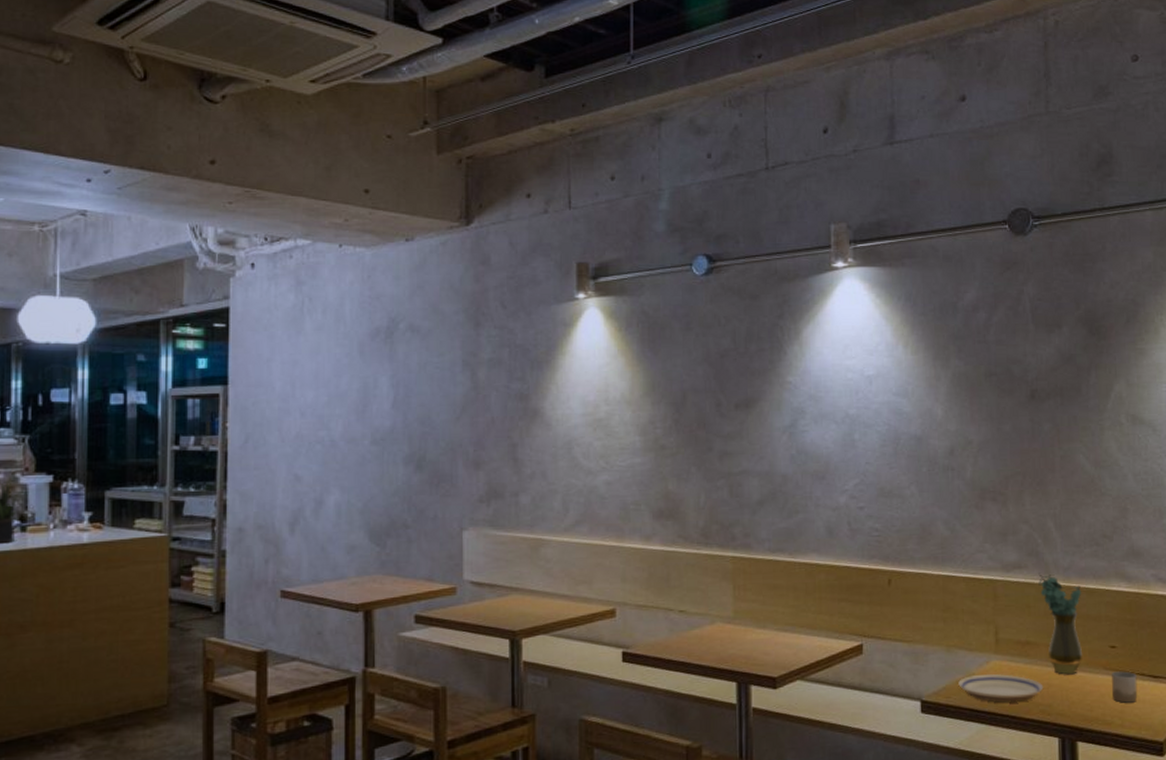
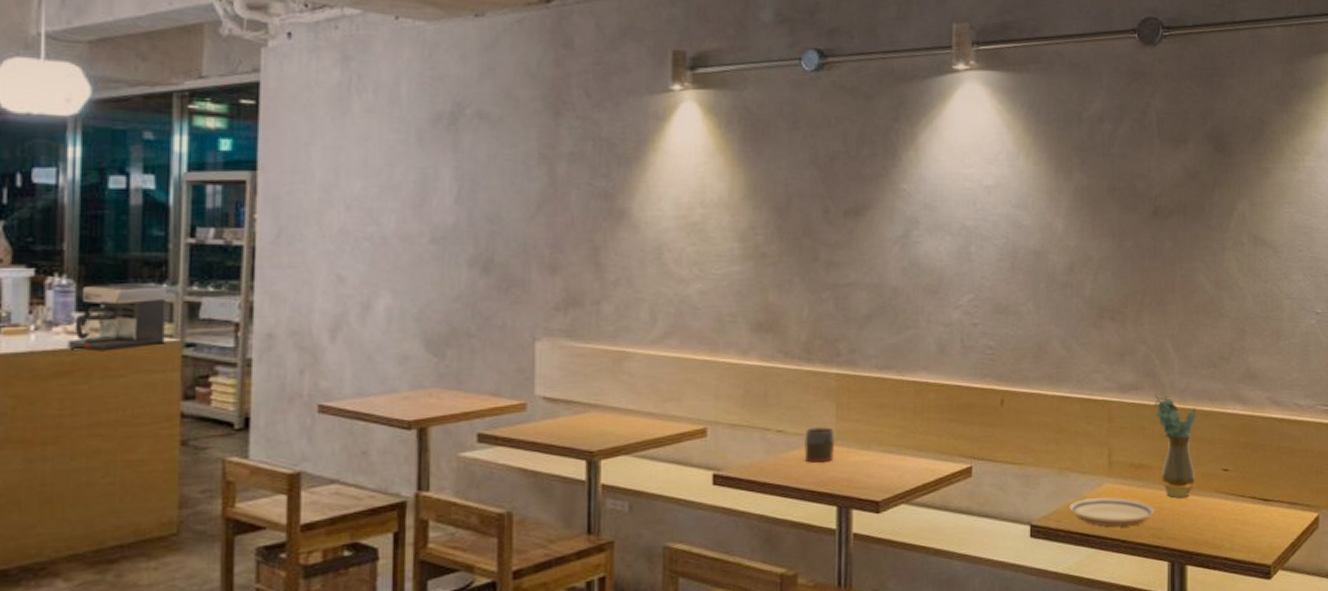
coffee maker: none [79,486,156,546] -> present [68,283,166,352]
mug: none [705,607,733,642] -> present [804,427,835,464]
cup: present [1111,671,1138,703] -> none [1222,494,1248,526]

